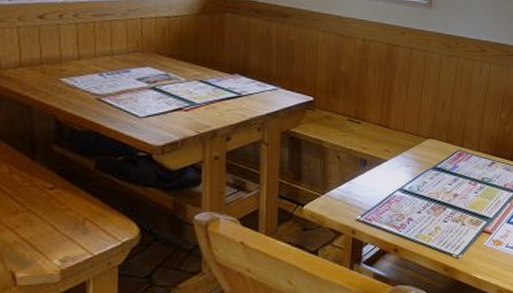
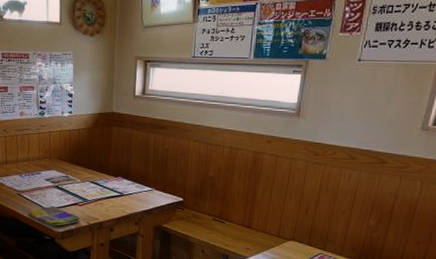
dish towel: none [113,112,187,138] -> present [28,206,80,226]

